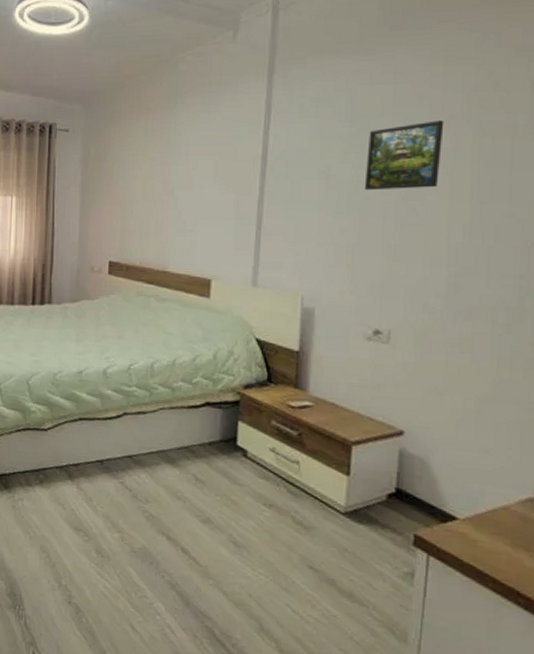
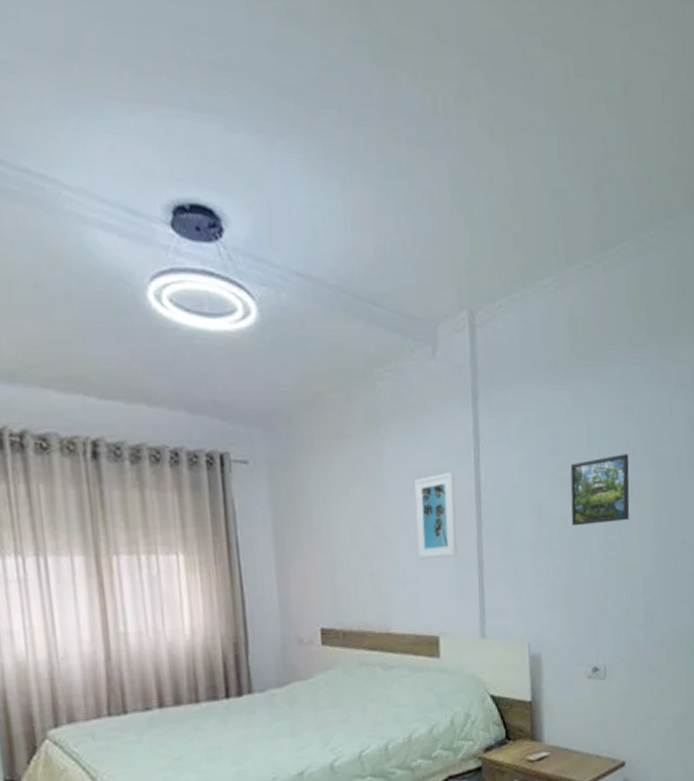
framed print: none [199,137,242,212] -> present [414,471,457,560]

